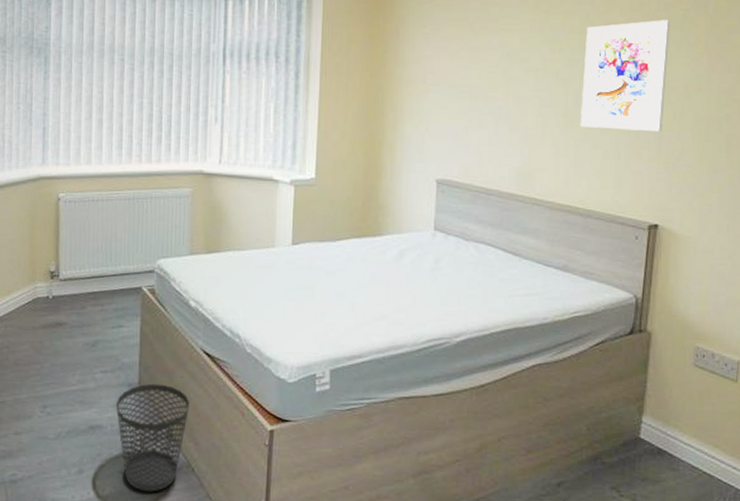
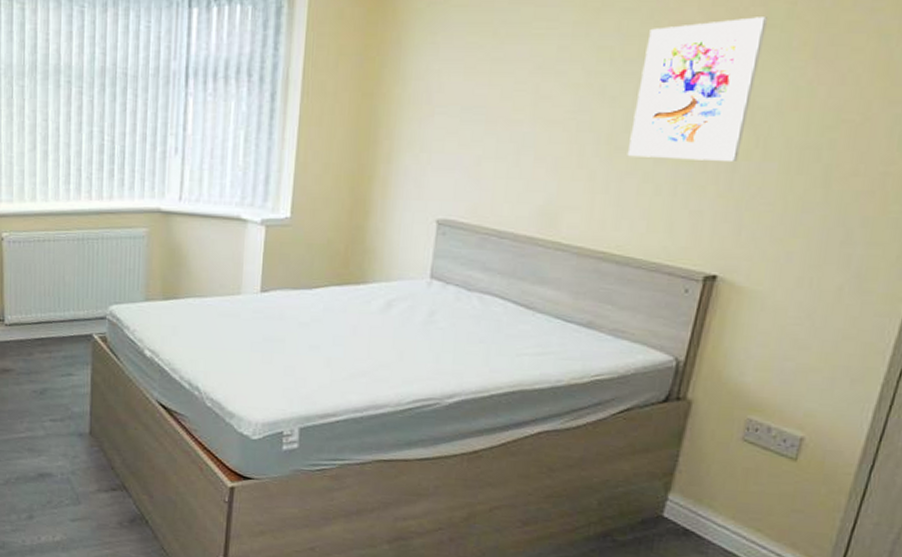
wastebasket: present [115,383,190,492] -> none [65,434,144,541]

